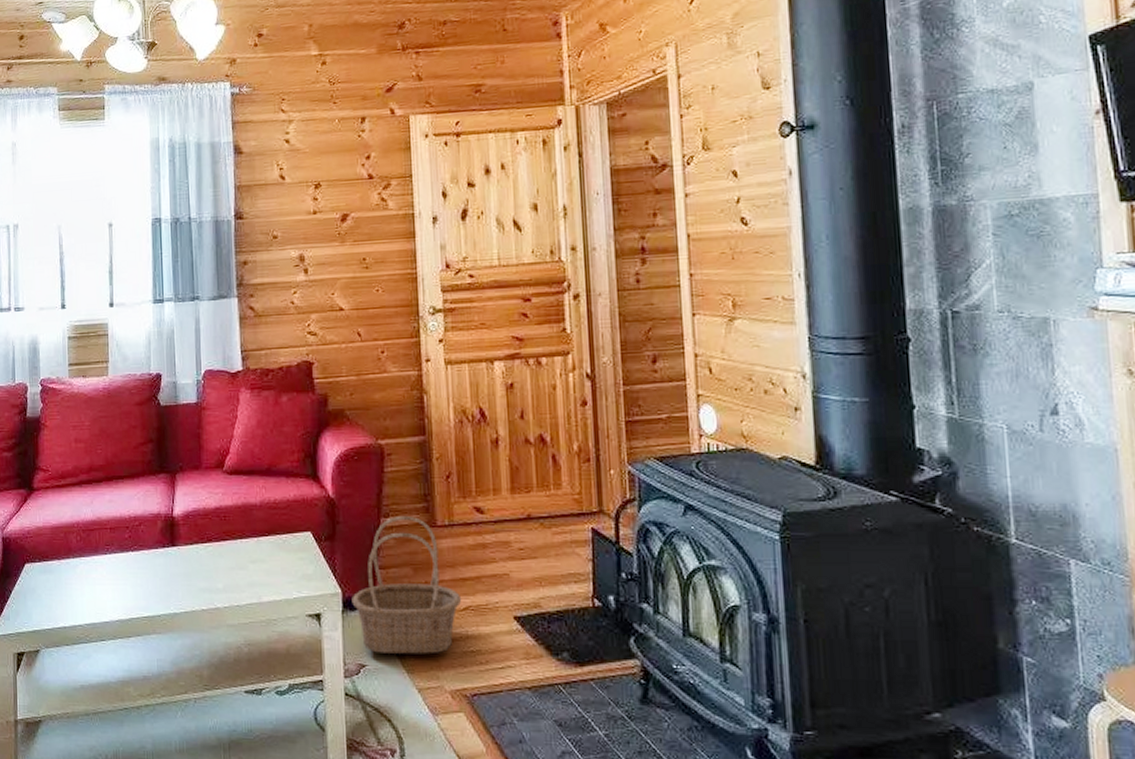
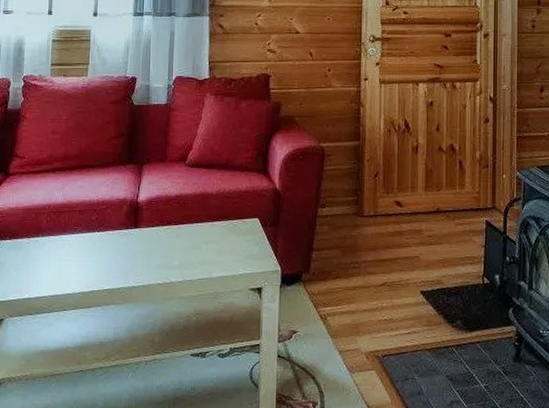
basket: present [352,515,462,655] -> none [289,206,380,322]

